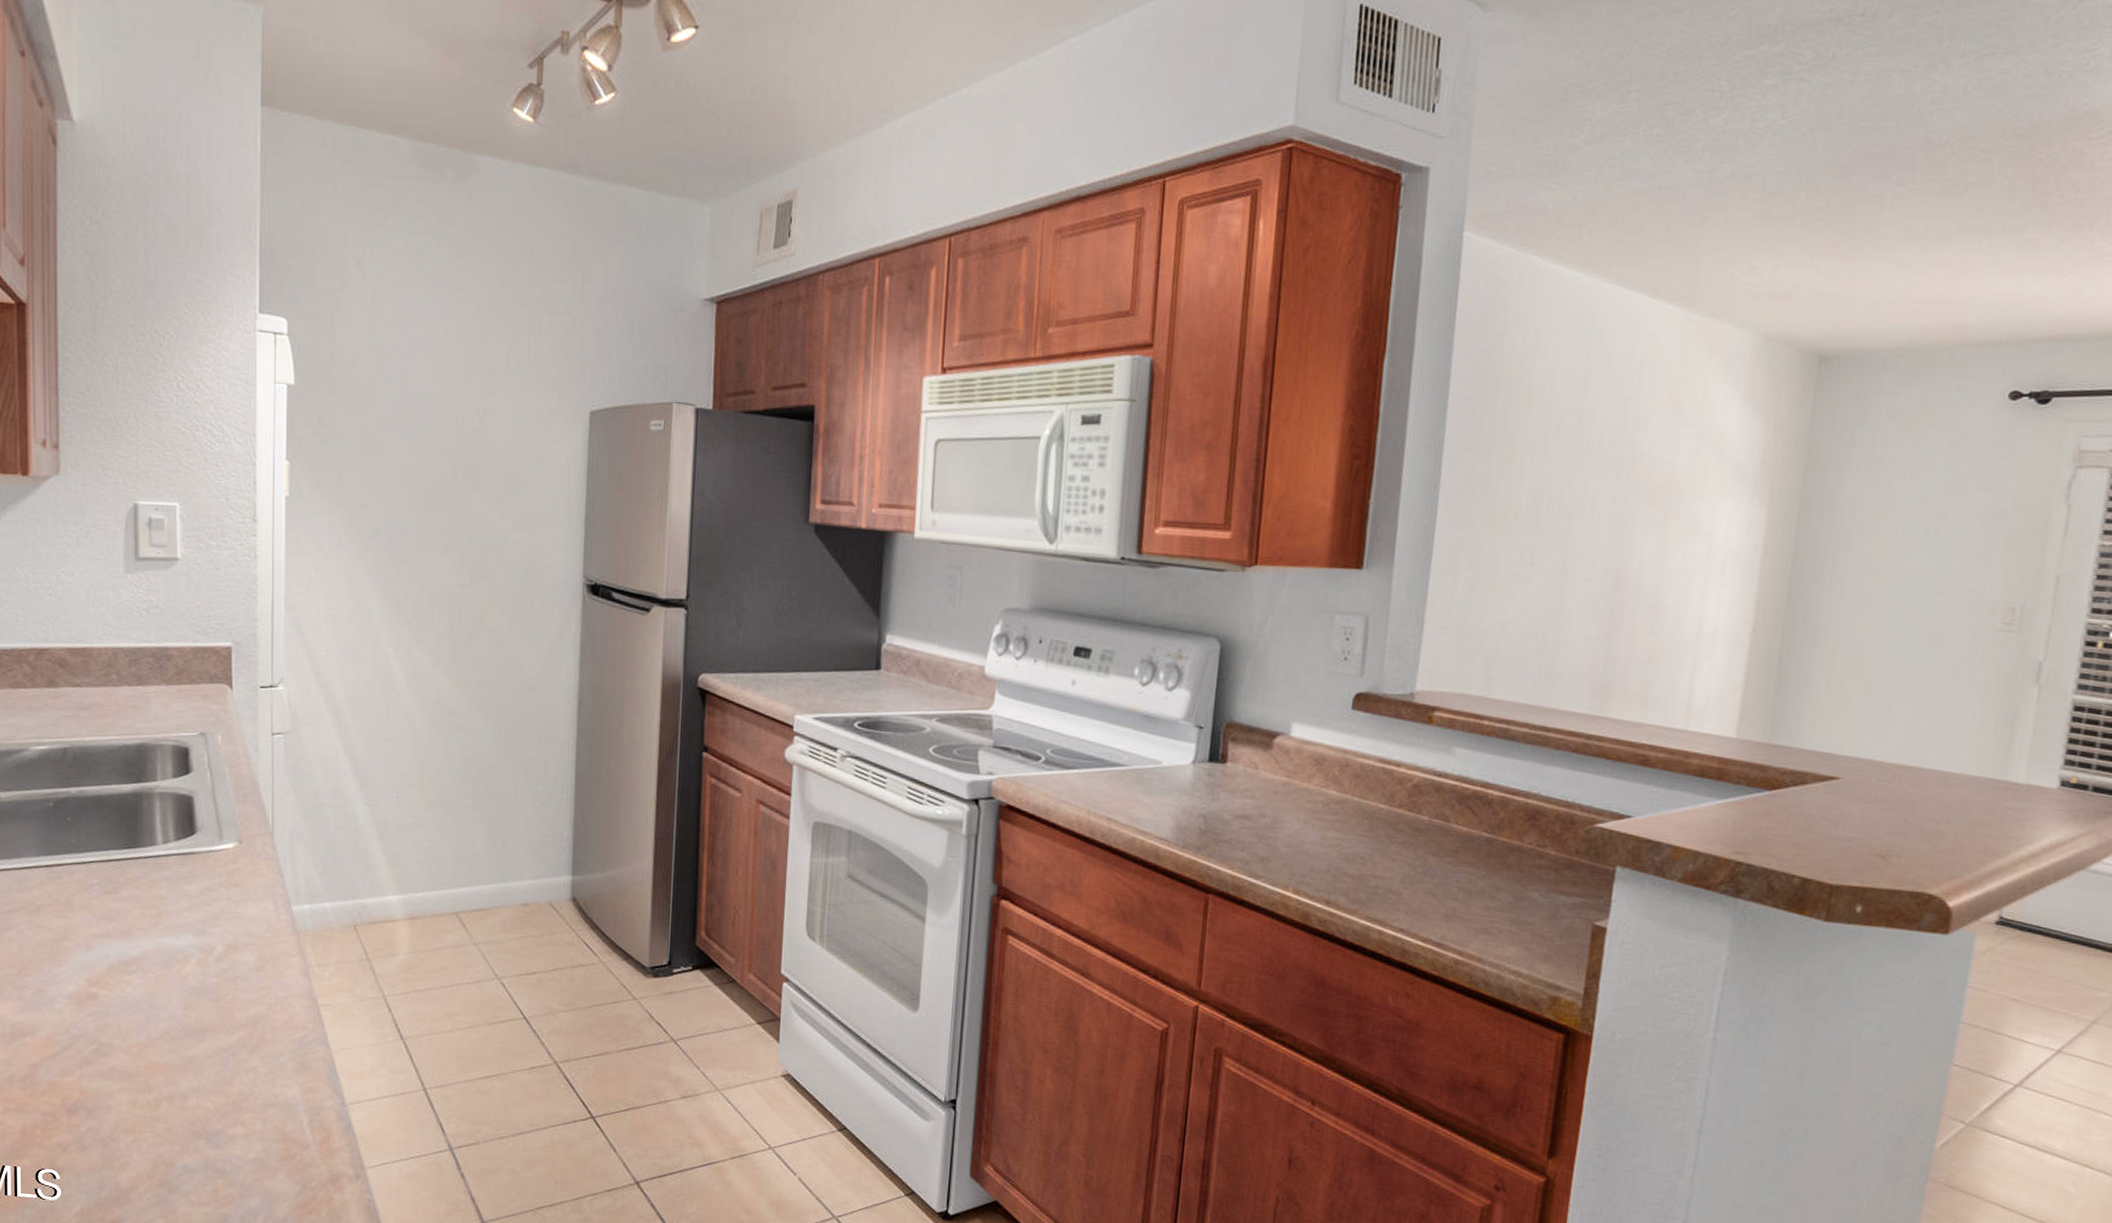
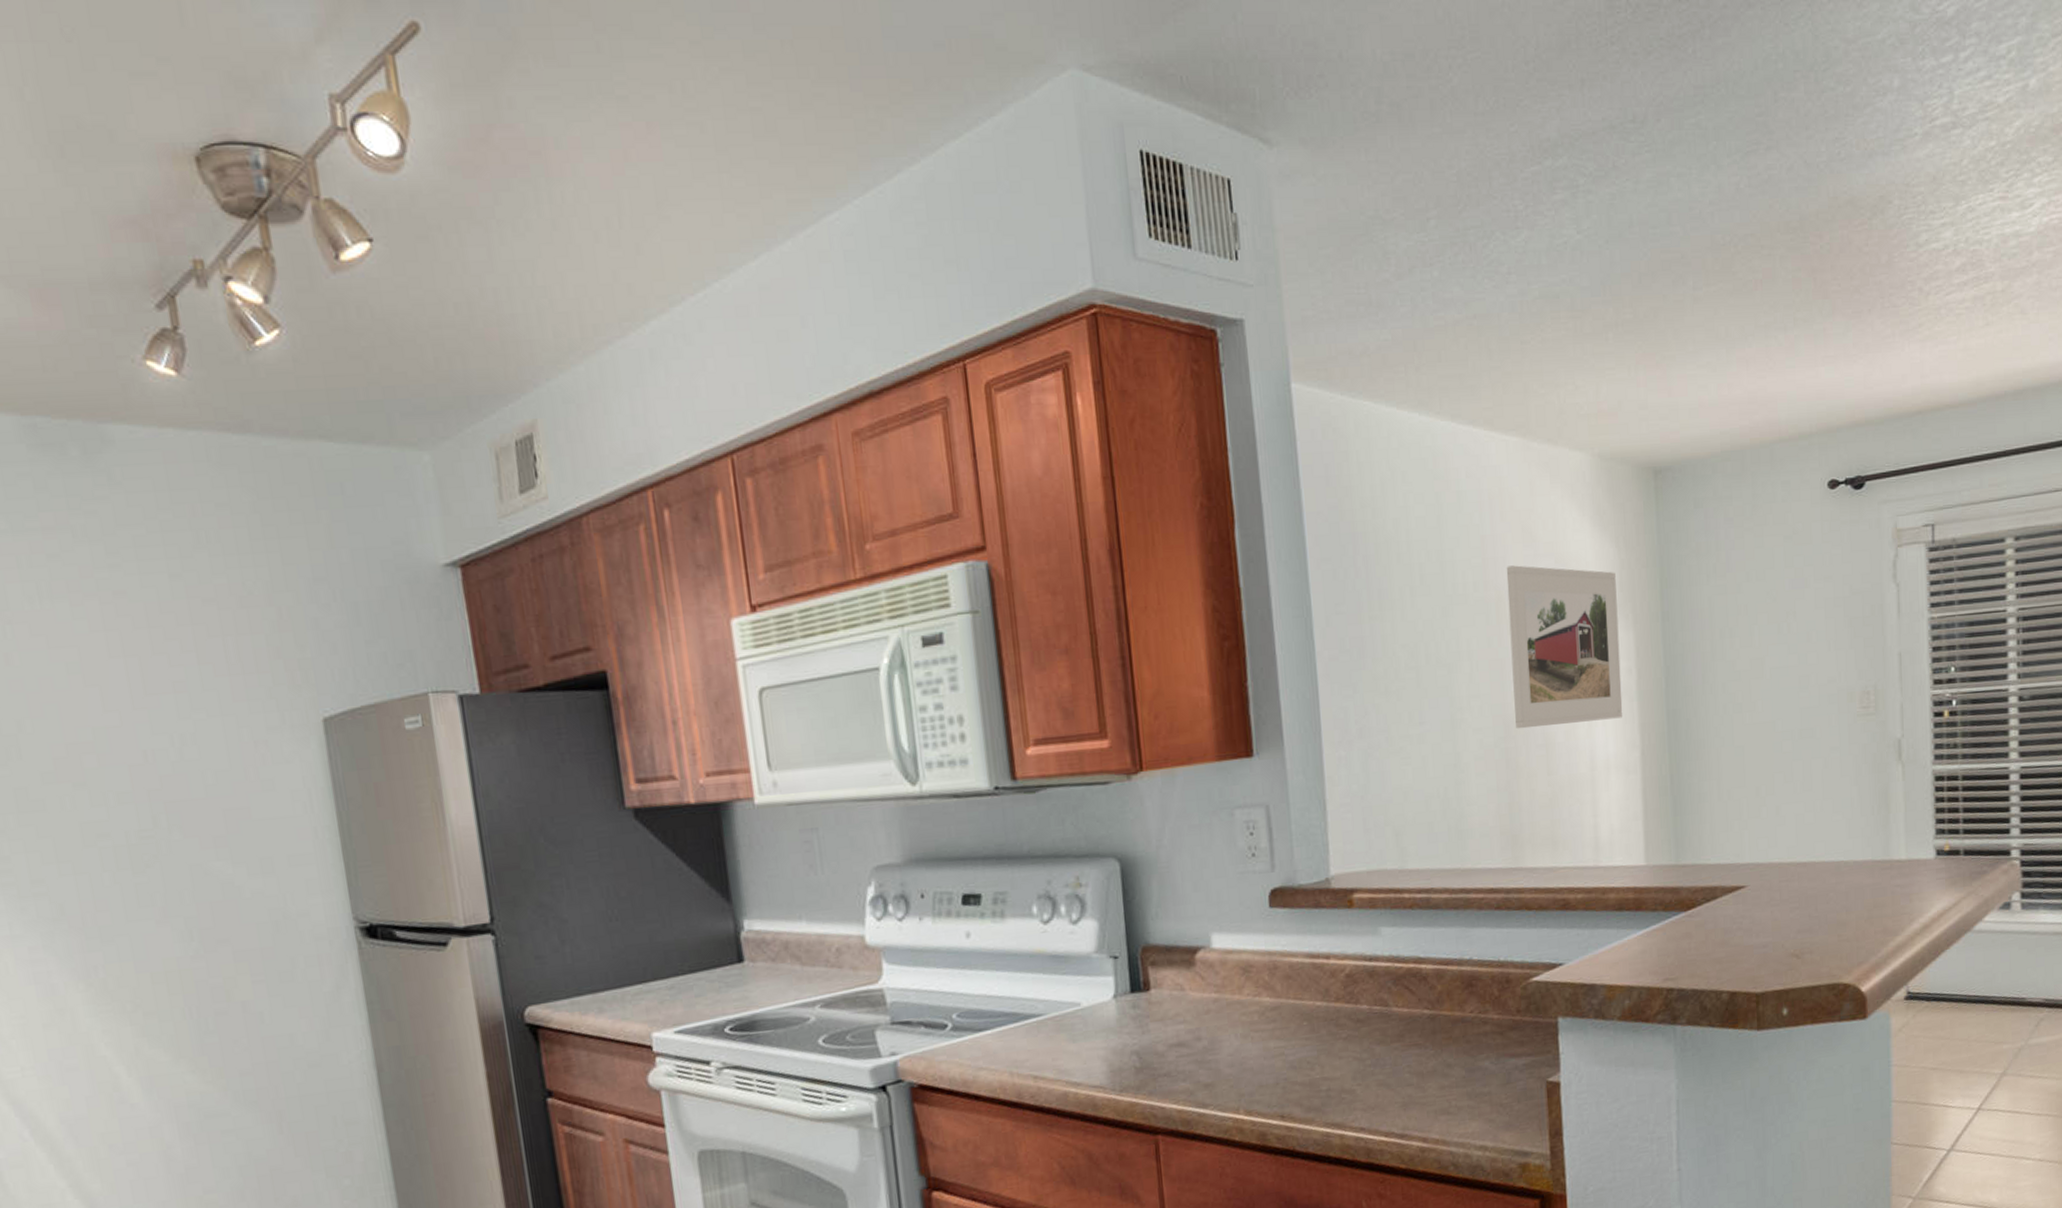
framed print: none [1627,429,1759,592] -> present [1506,565,1623,729]

